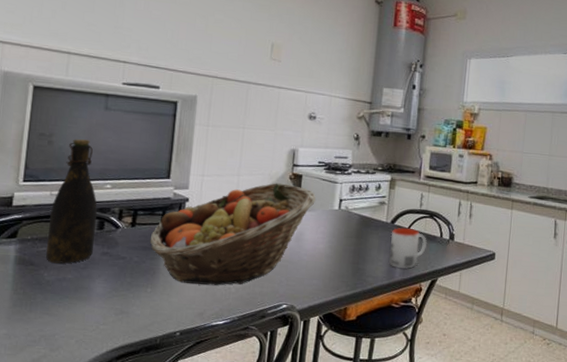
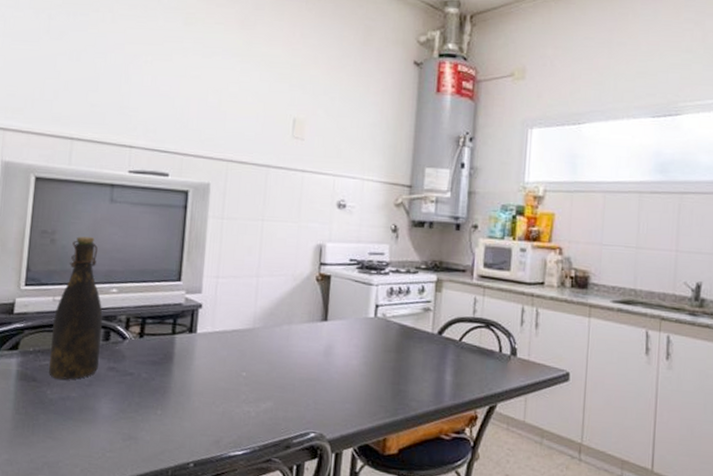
fruit basket: present [149,183,316,285] -> none [159,285,347,408]
mug: present [389,227,428,269] -> none [436,340,484,391]

